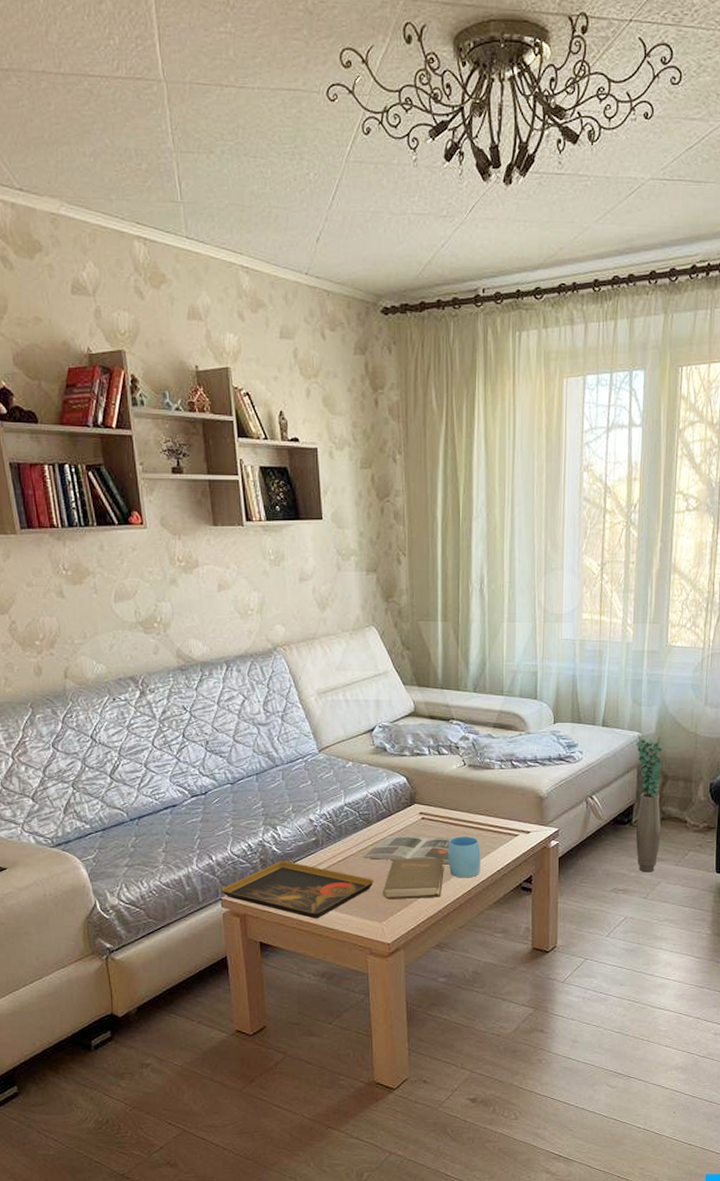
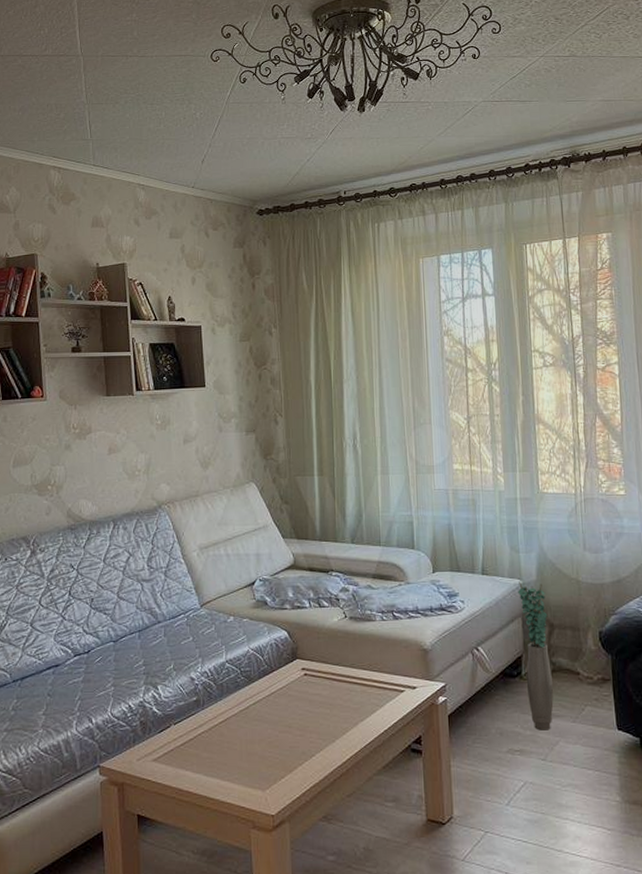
decorative tray: present [221,861,374,919] -> none [100,722,257,788]
magazine: present [364,835,453,865] -> none [246,693,337,725]
book: present [383,857,444,900] -> none [266,717,329,765]
mug: present [448,836,482,878] -> none [332,693,368,739]

